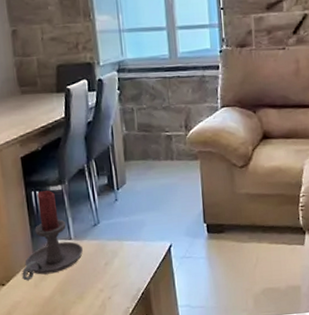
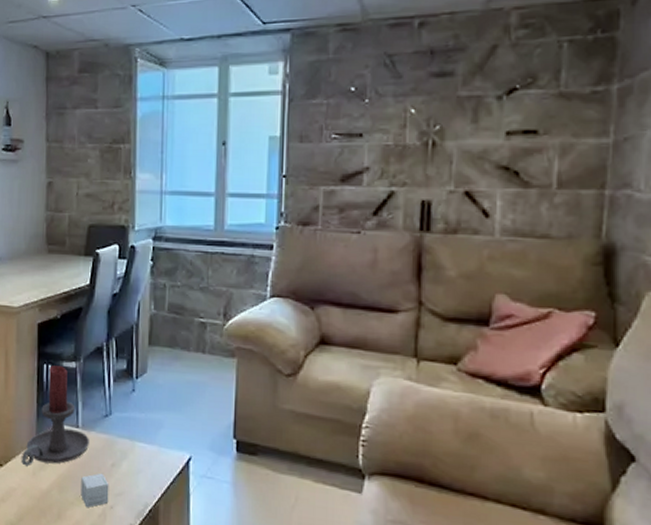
small box: none [79,272,106,302] -> present [81,473,109,508]

